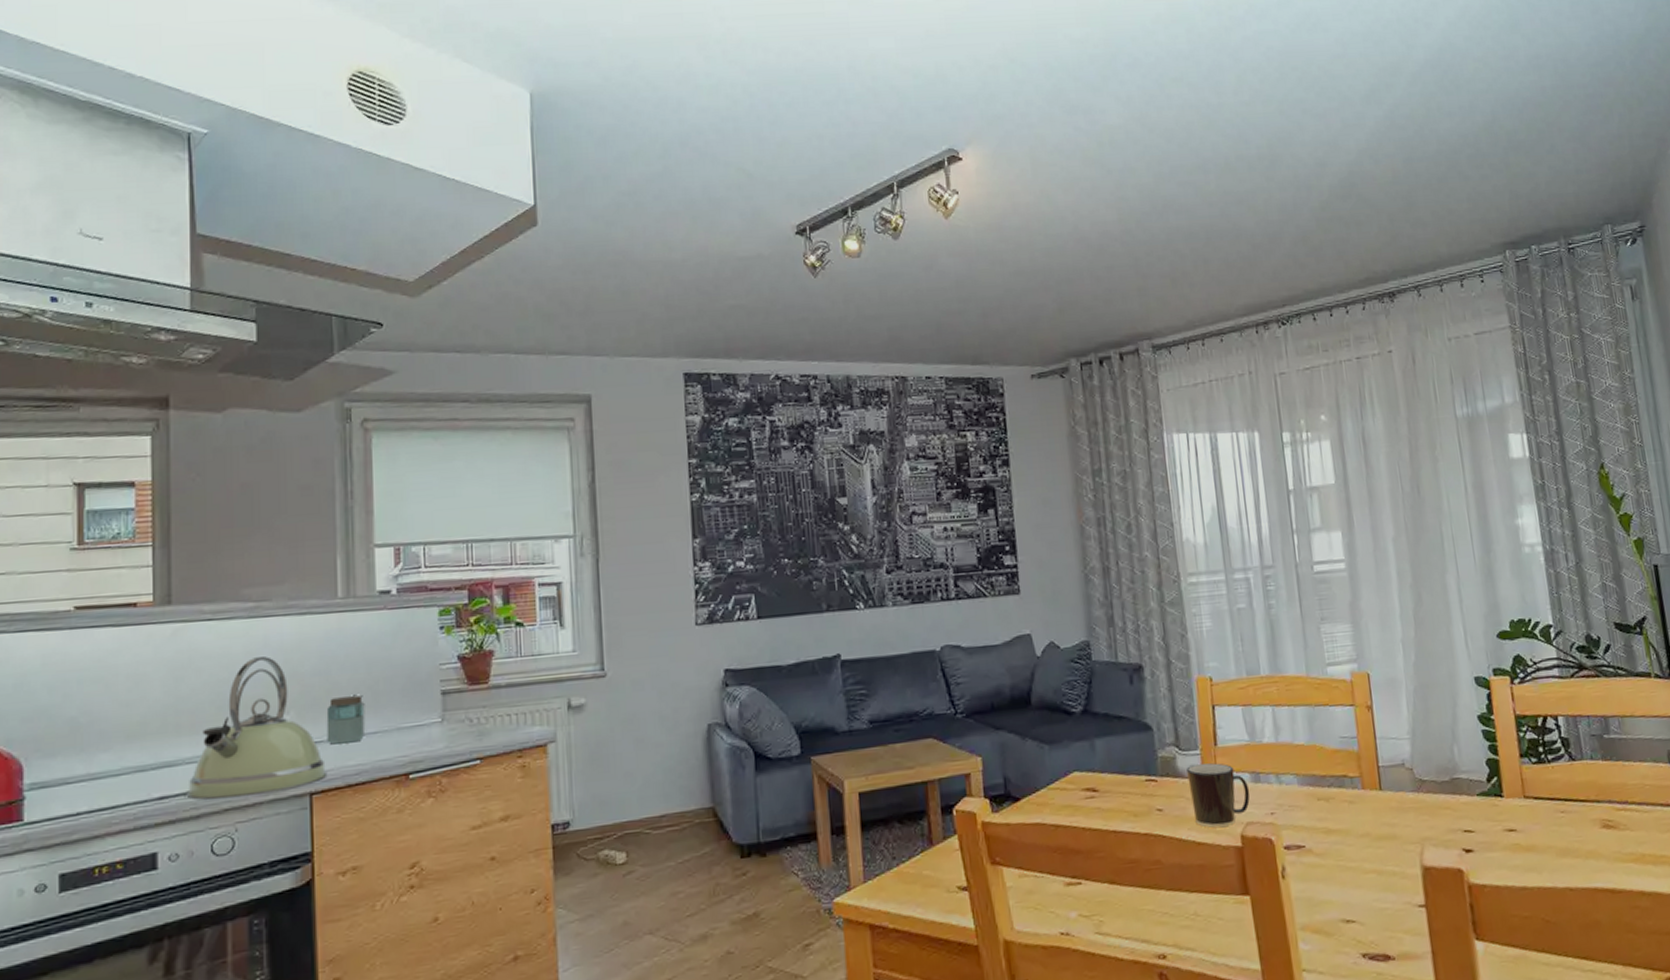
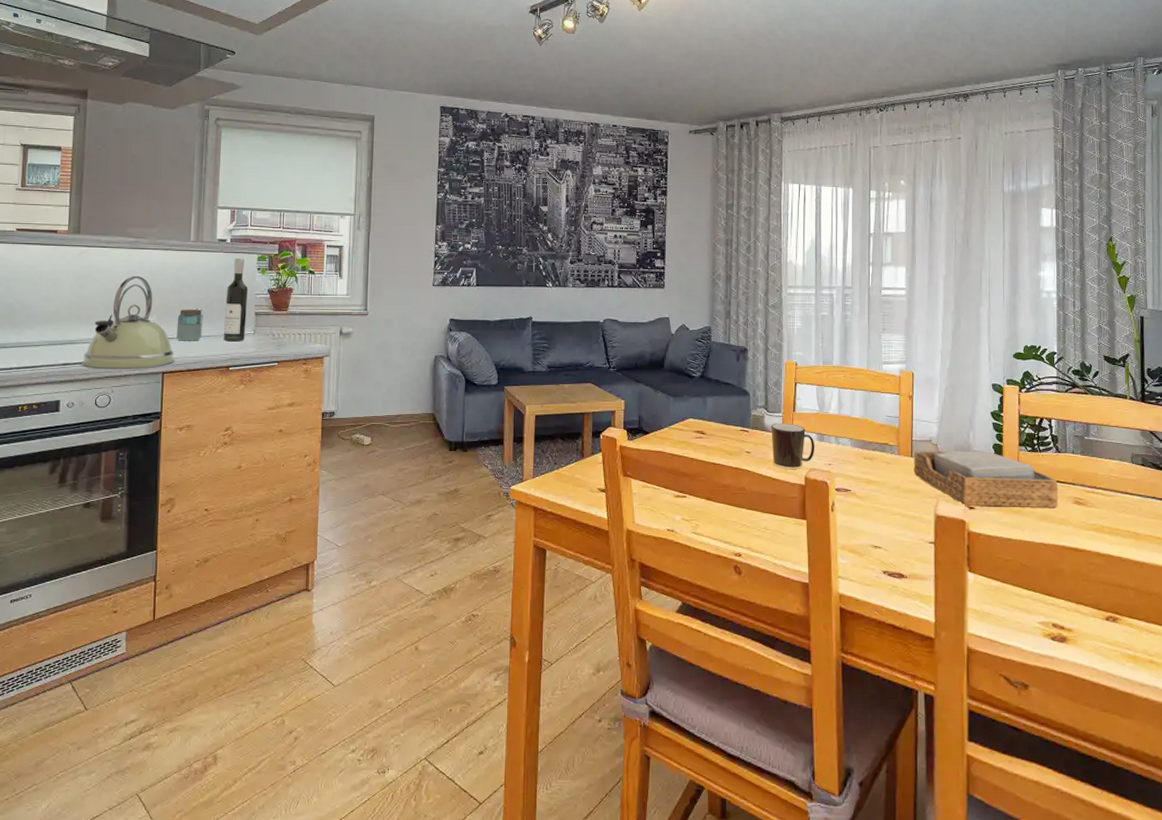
bottle: none [396,615,430,738] -> present [223,259,249,342]
napkin holder: none [1383,771,1582,850] -> present [913,451,1059,509]

